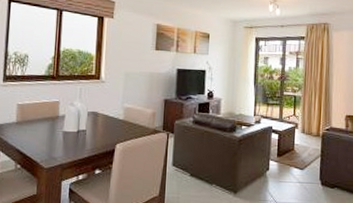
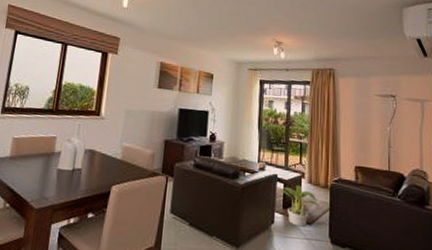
potted plant: none [272,135,312,172] -> present [277,185,320,227]

